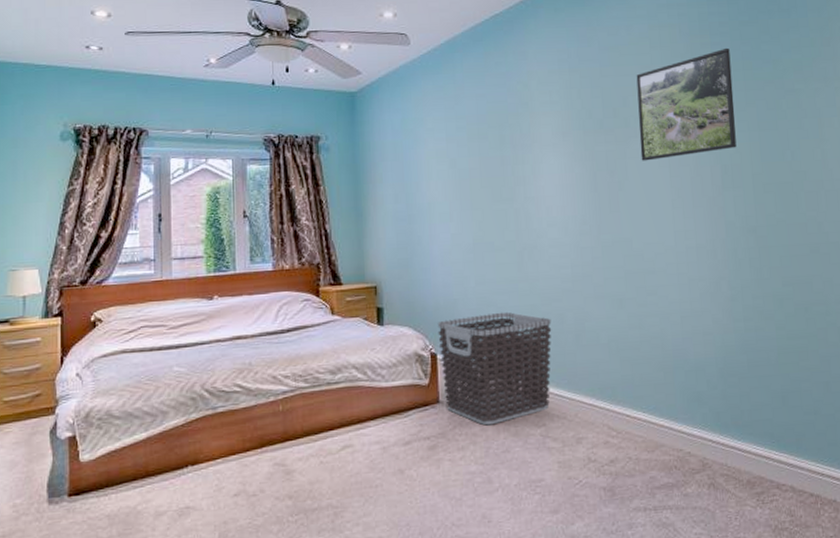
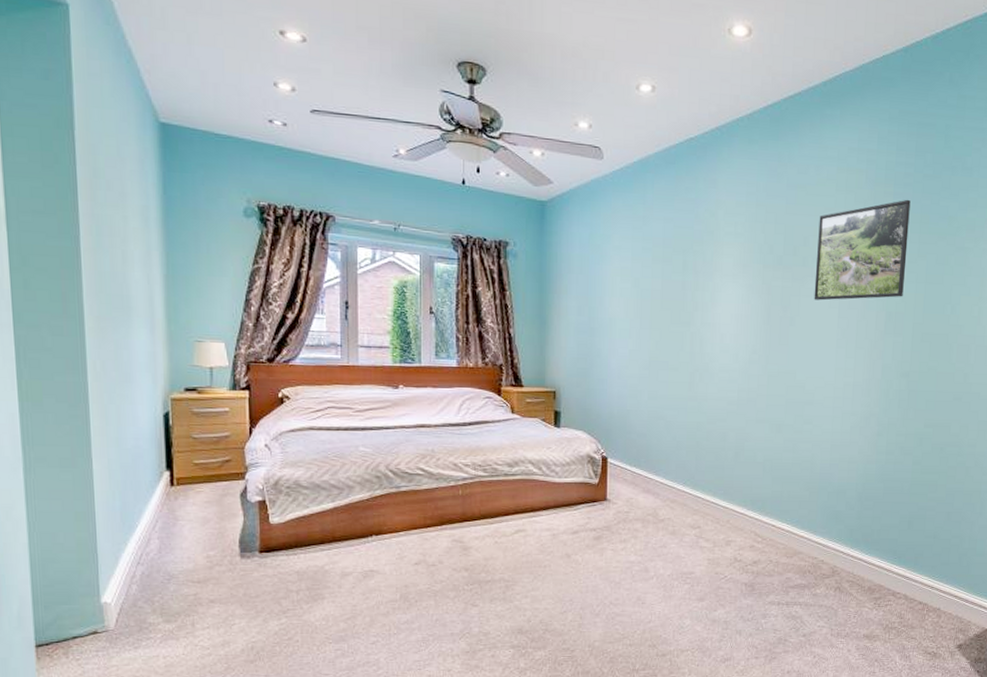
clothes hamper: present [437,311,552,426] -> none [610,426,715,523]

